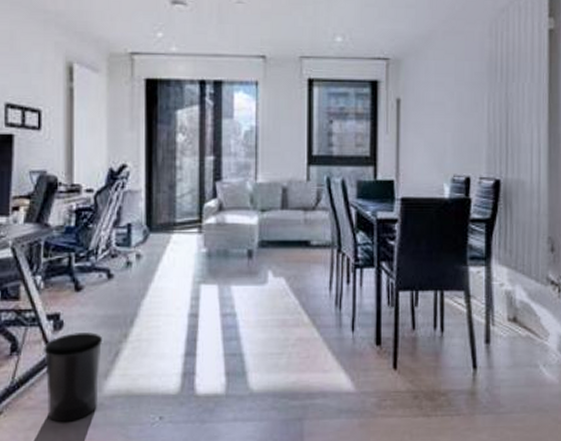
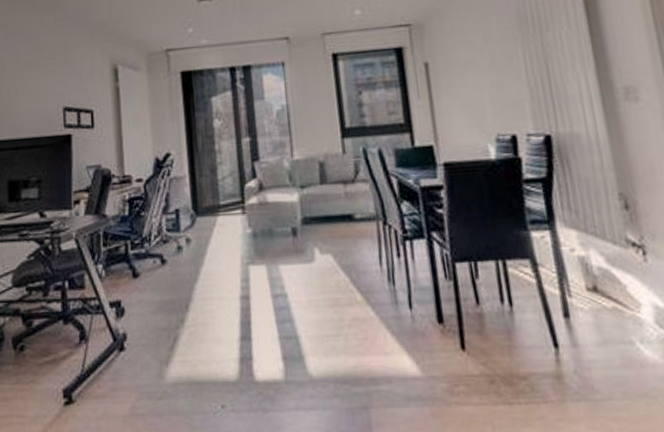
waste bin: present [42,332,103,423] -> none [107,318,162,412]

